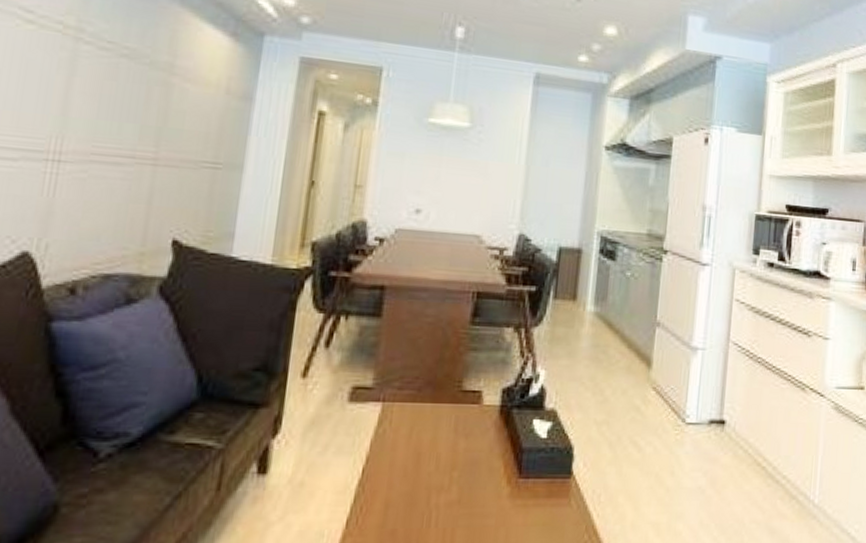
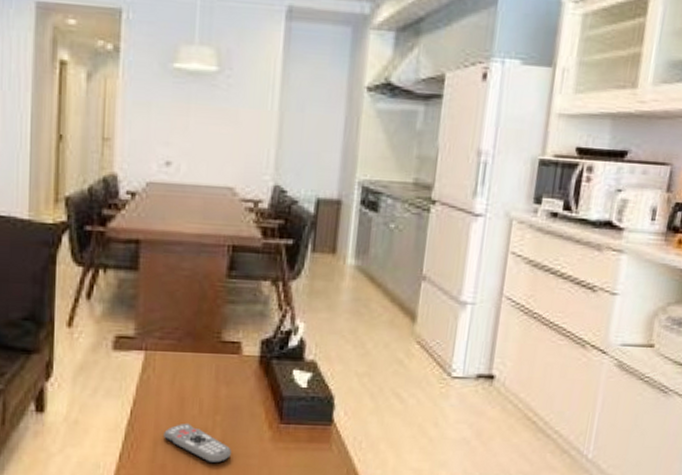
remote control: none [396,480,467,526] -> present [164,423,231,464]

